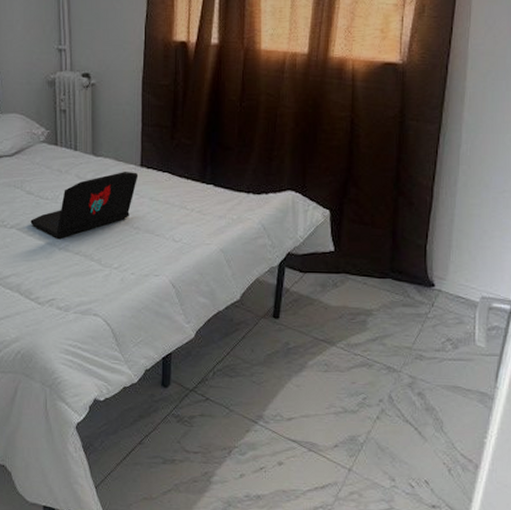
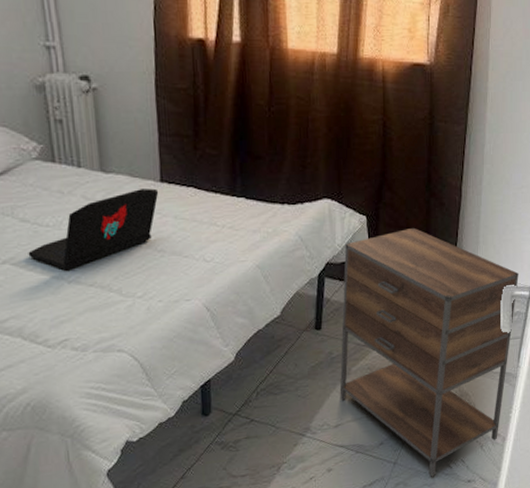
nightstand: none [294,225,498,493] -> present [340,227,519,477]

